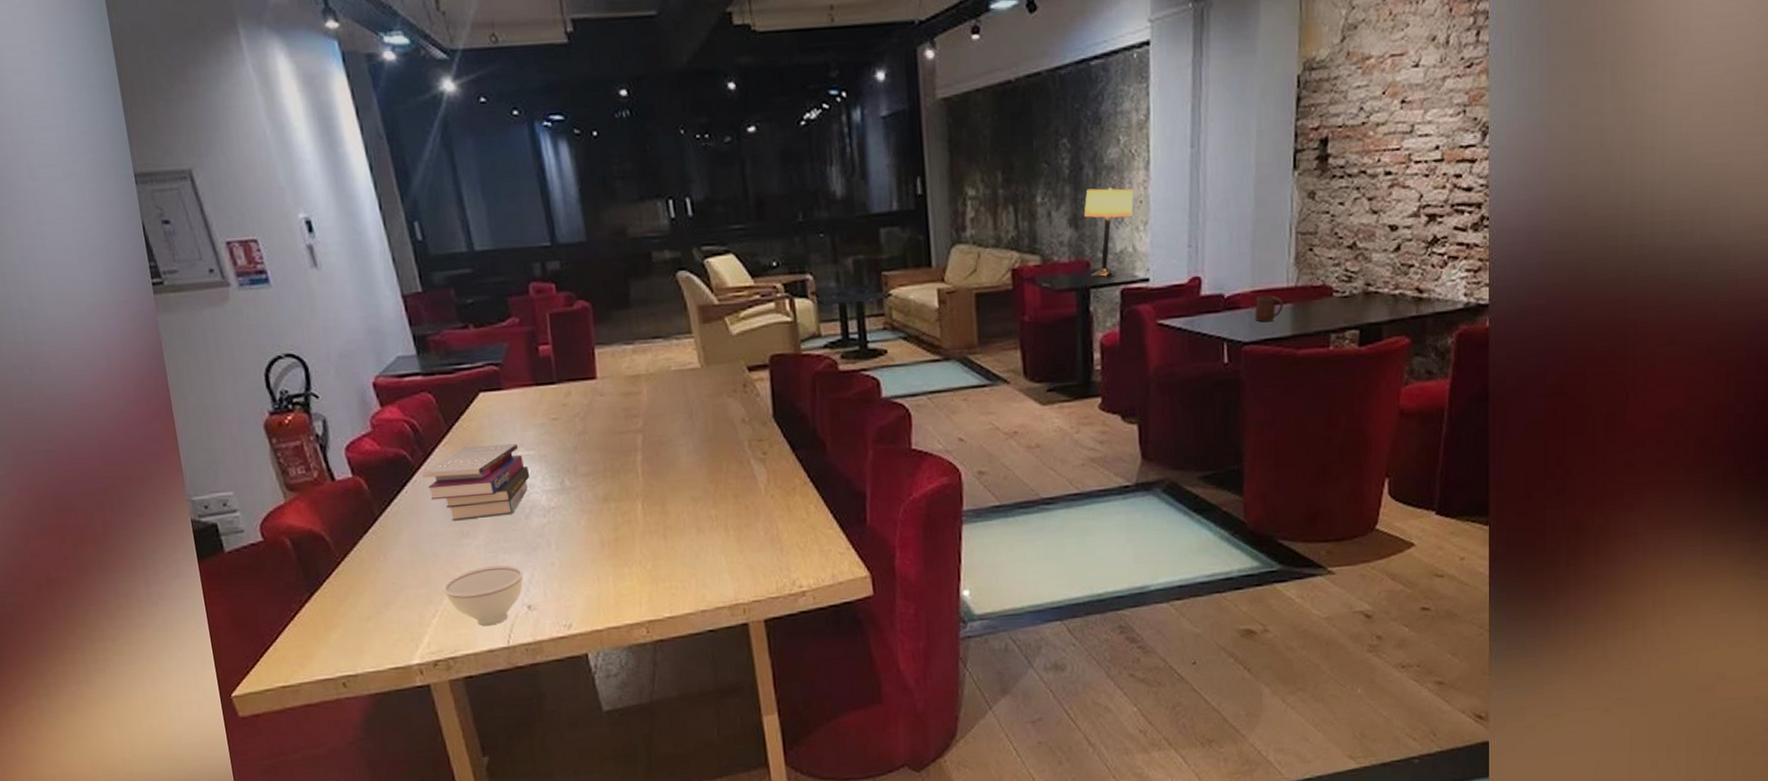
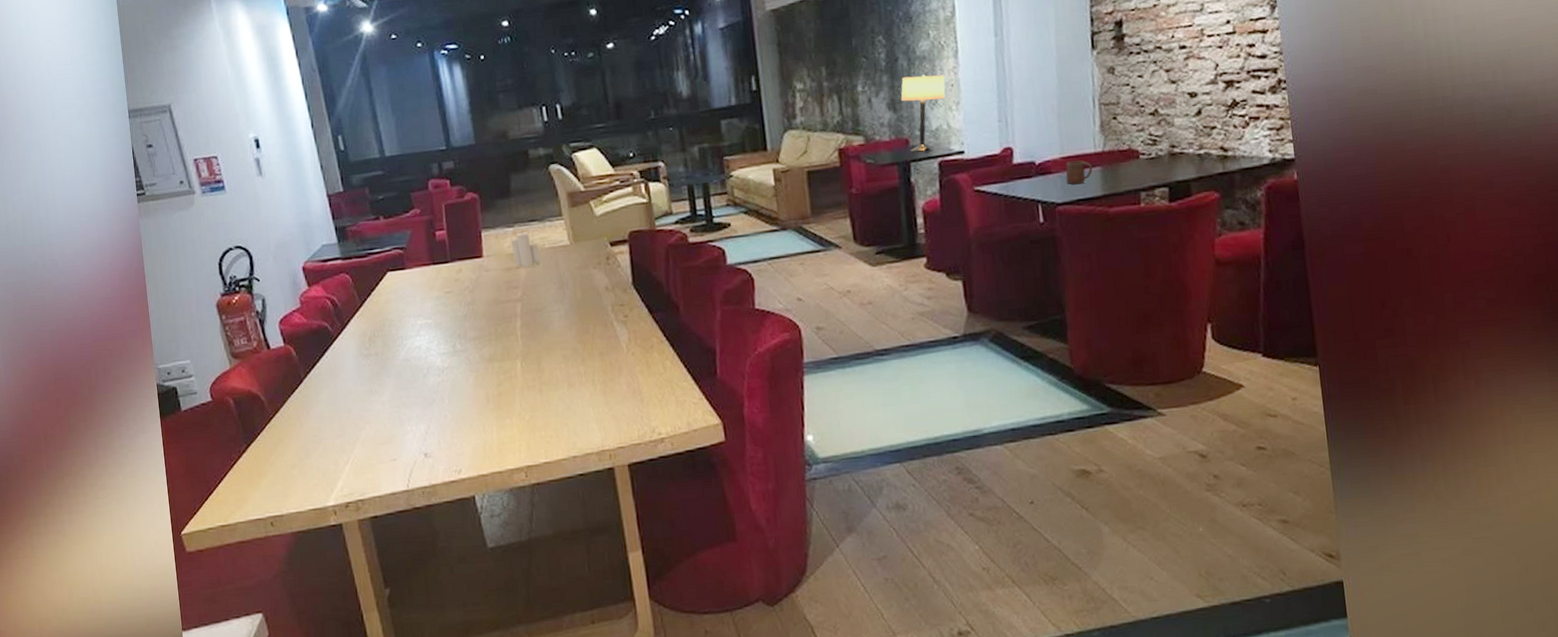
books: present [422,443,530,521] -> none [340,314,428,381]
bowl: present [442,564,524,625] -> none [354,418,421,471]
candle: none [630,349,666,395] -> present [510,231,541,269]

